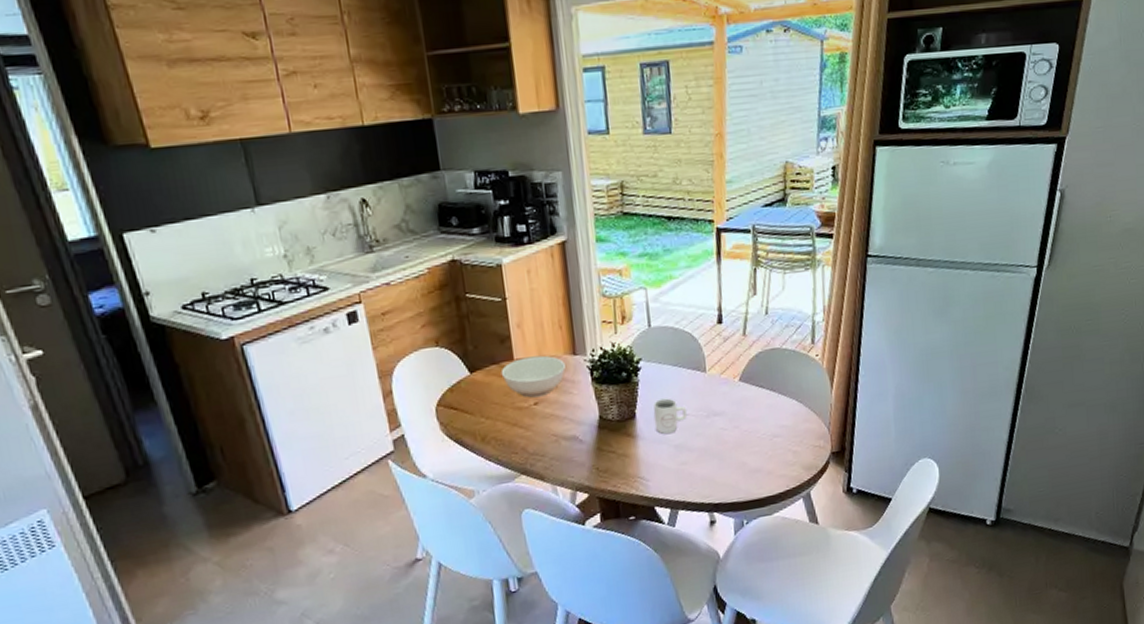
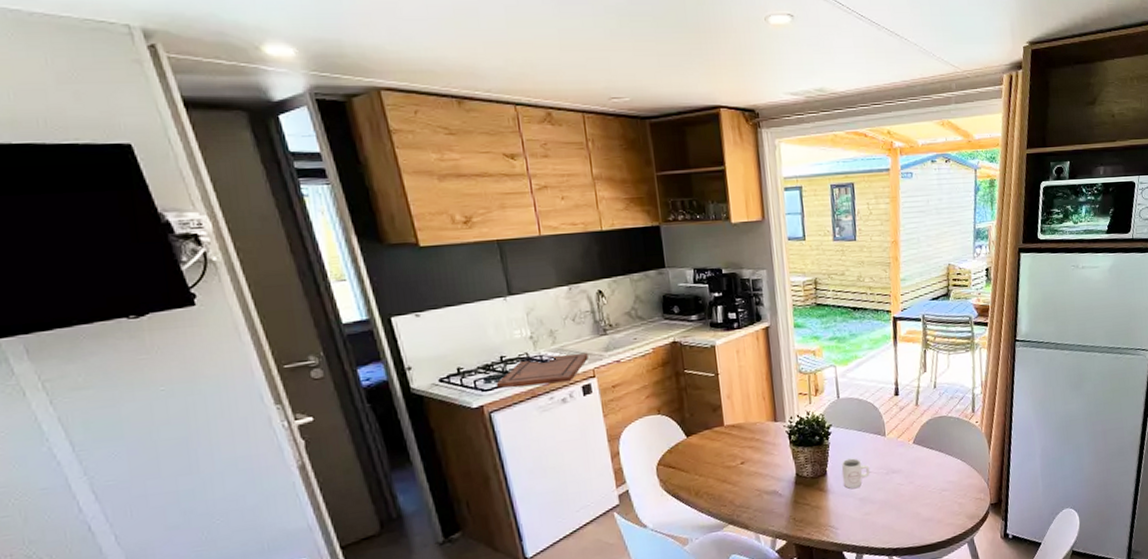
cutting board: none [247,273,353,316] -> present [496,352,588,388]
bowl: present [500,355,566,398] -> none [713,422,768,458]

